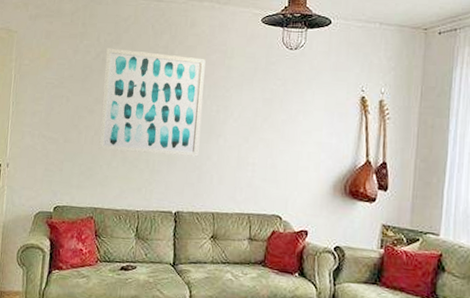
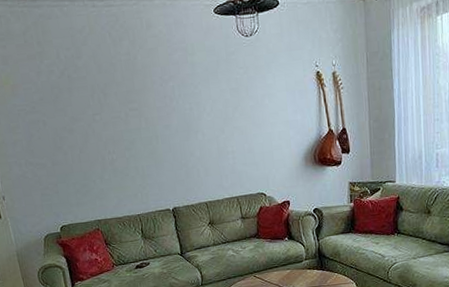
wall art: present [98,48,206,157] -> none [69,59,182,167]

